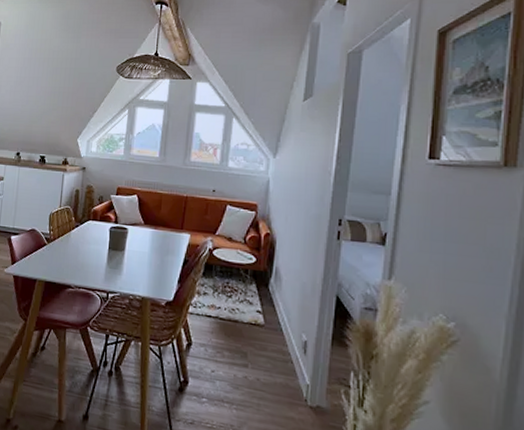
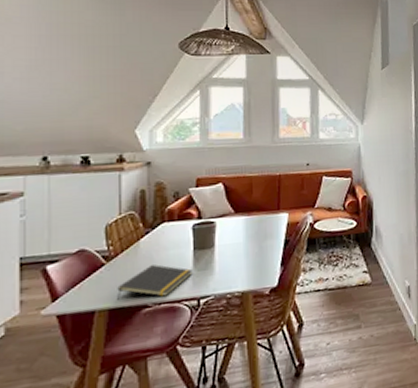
notepad: none [52,254,106,283] -> present [117,264,193,300]

